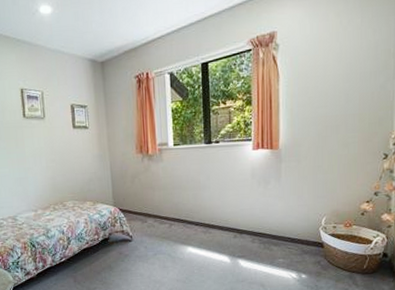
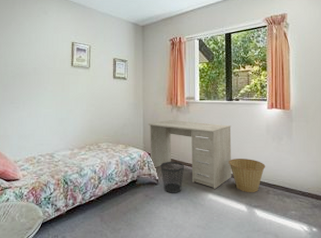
desk: none [117,170,213,242] -> present [149,120,232,189]
wastebasket: none [133,215,161,249] -> present [160,161,185,193]
basket: none [209,207,251,243] -> present [229,159,266,192]

